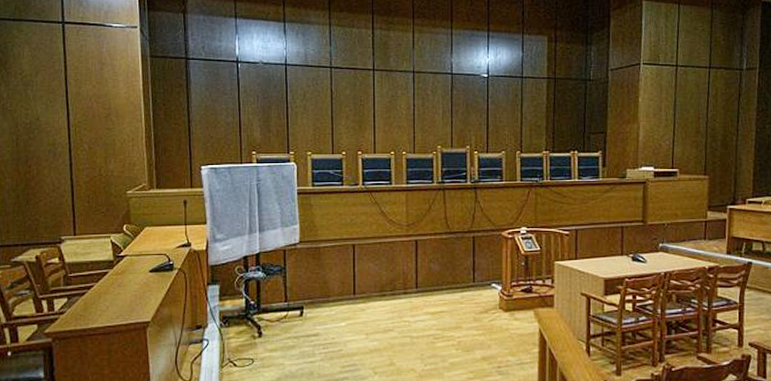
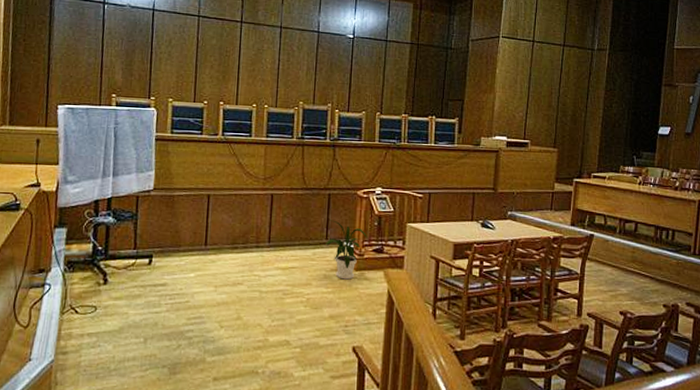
house plant: none [472,262,515,321] -> present [324,220,368,280]

